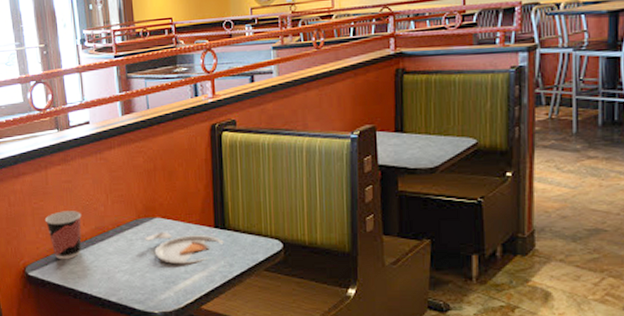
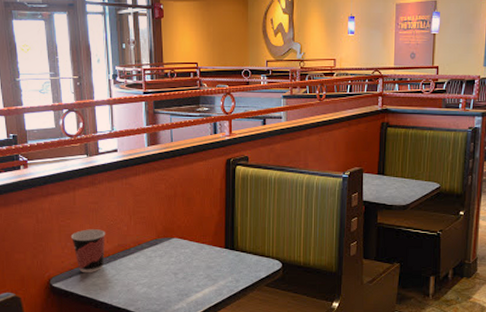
dinner plate: present [144,232,224,265] -> none [162,250,232,280]

